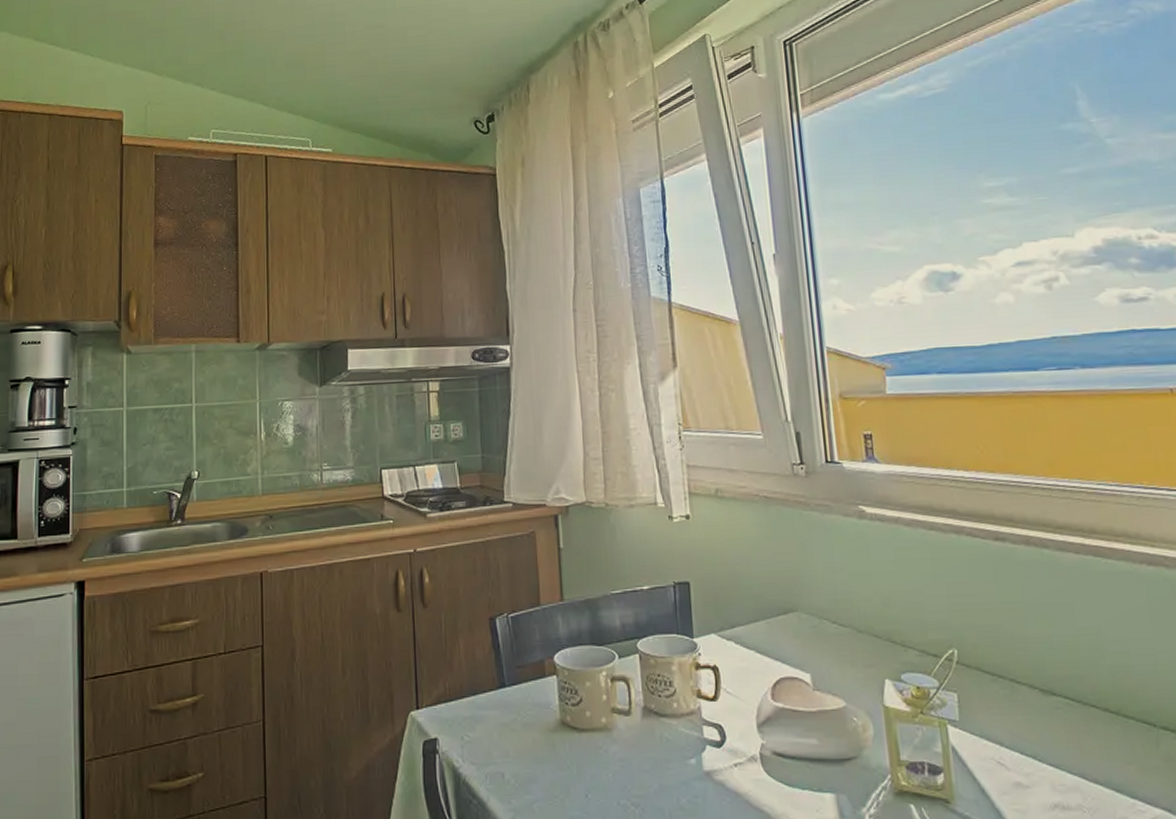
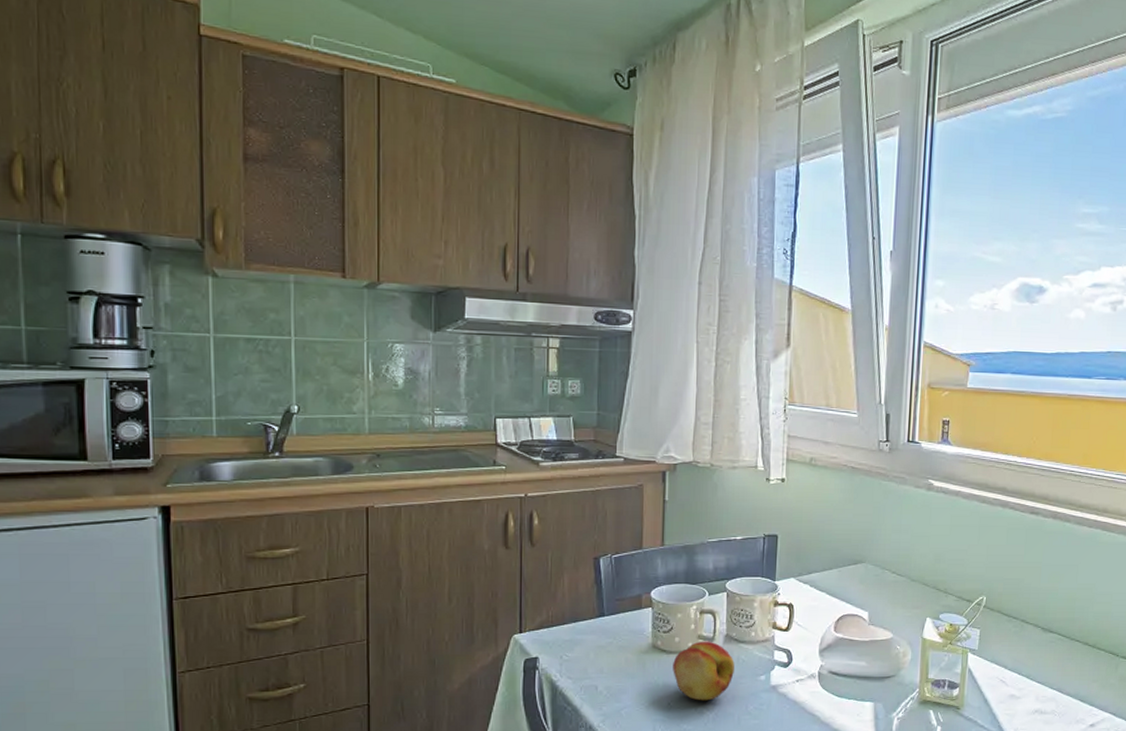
fruit: none [586,715,659,792] -> present [673,641,734,701]

